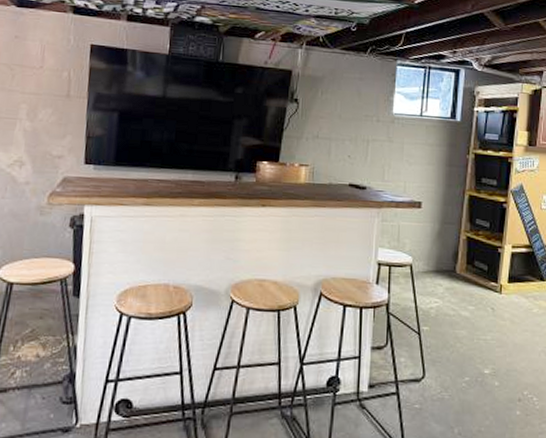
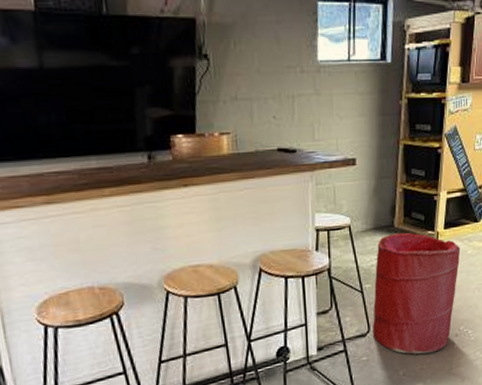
laundry hamper: none [427,279,526,415] -> present [372,232,461,354]

